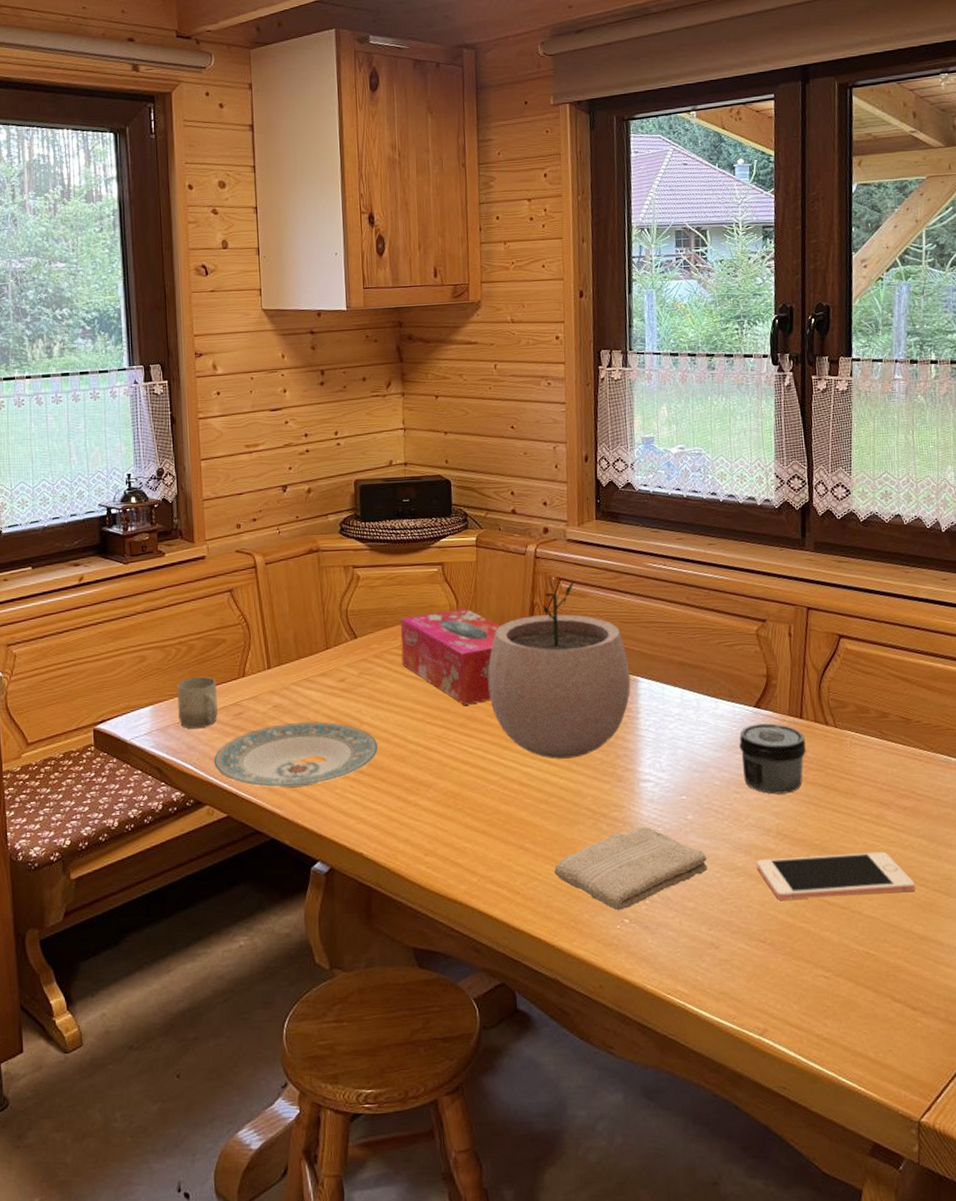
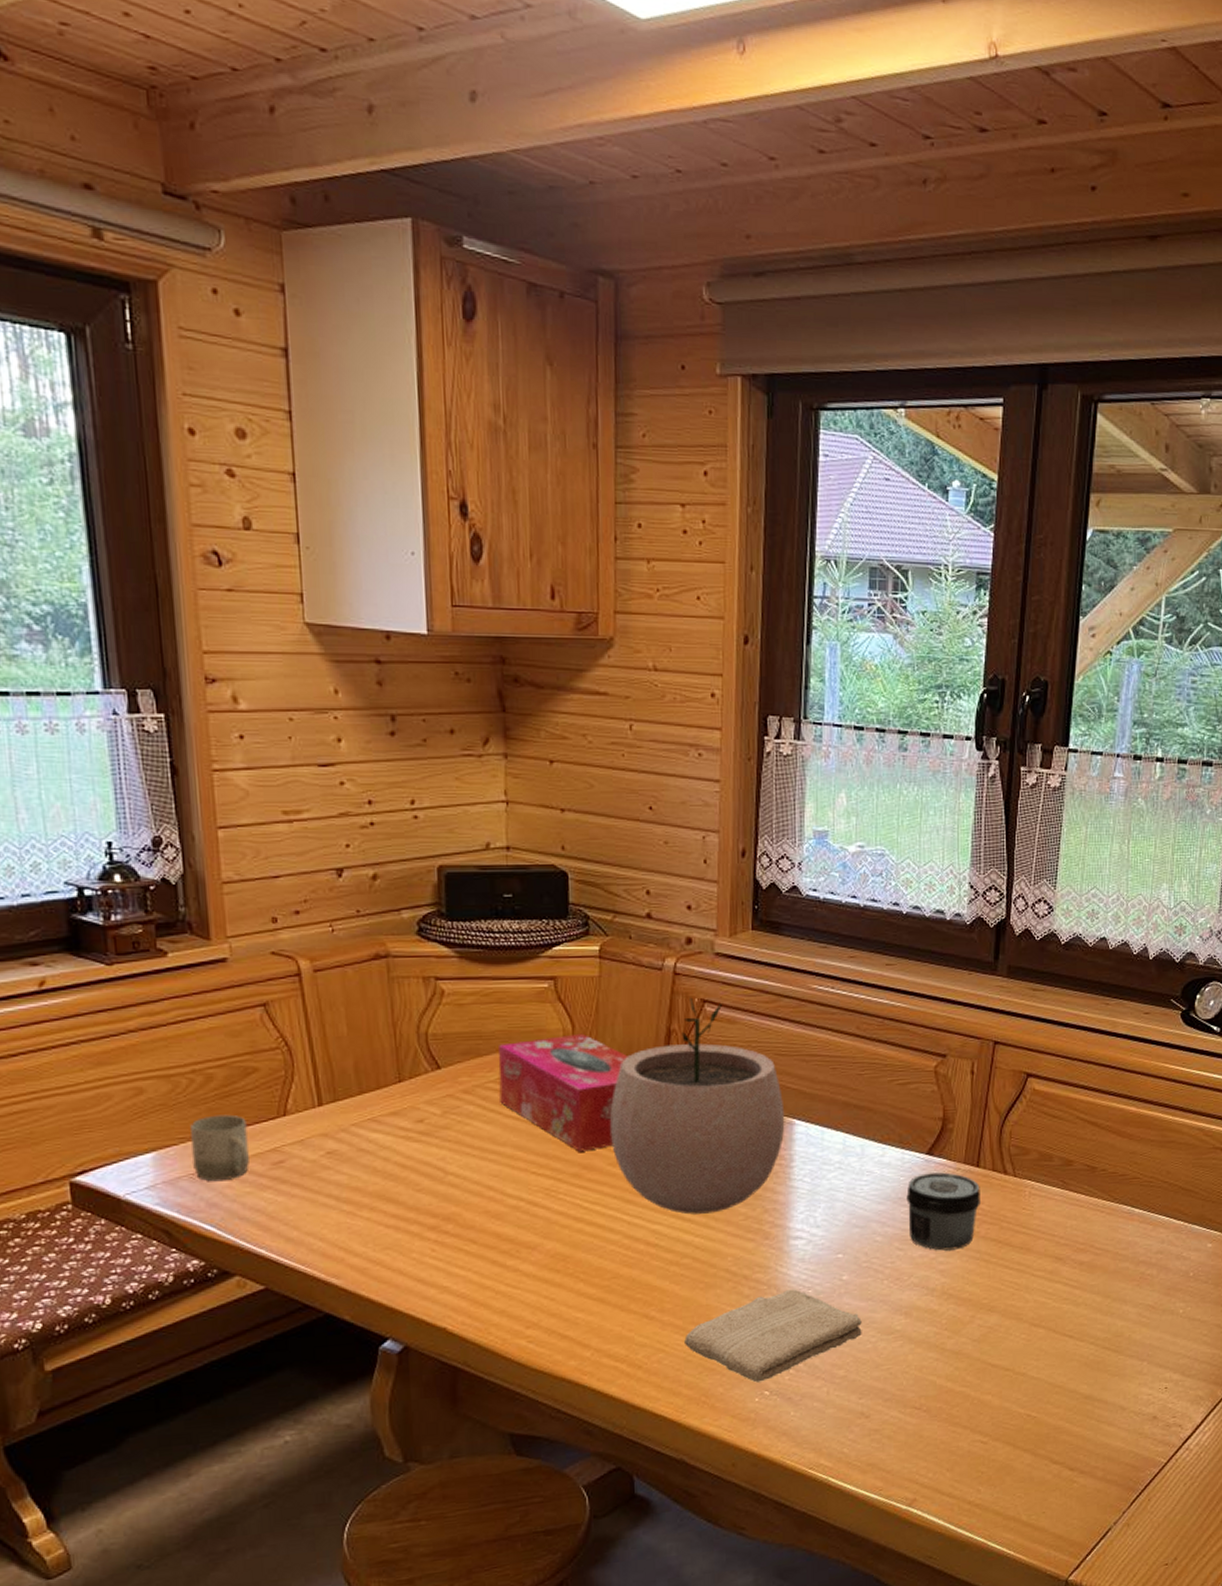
plate: present [214,721,379,788] -> none [244,1171,468,1253]
cell phone: present [756,851,915,900] -> none [917,1309,1084,1364]

